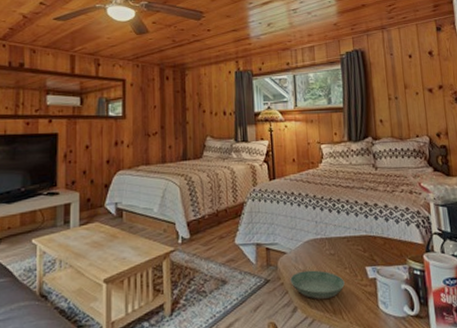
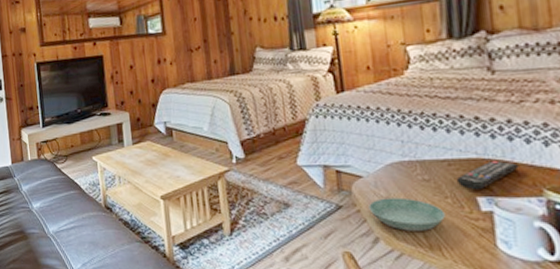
remote control: none [352,236,392,262] -> present [456,160,519,191]

